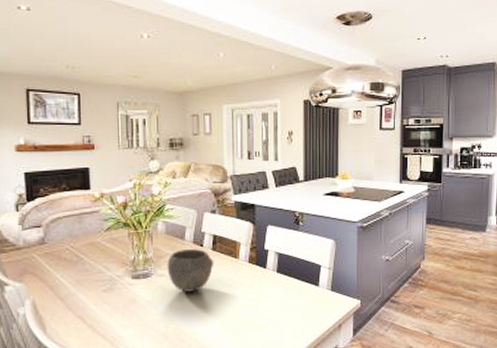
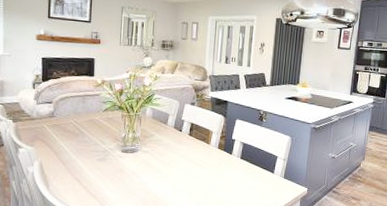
bowl: present [167,249,214,292] -> none [151,132,190,168]

